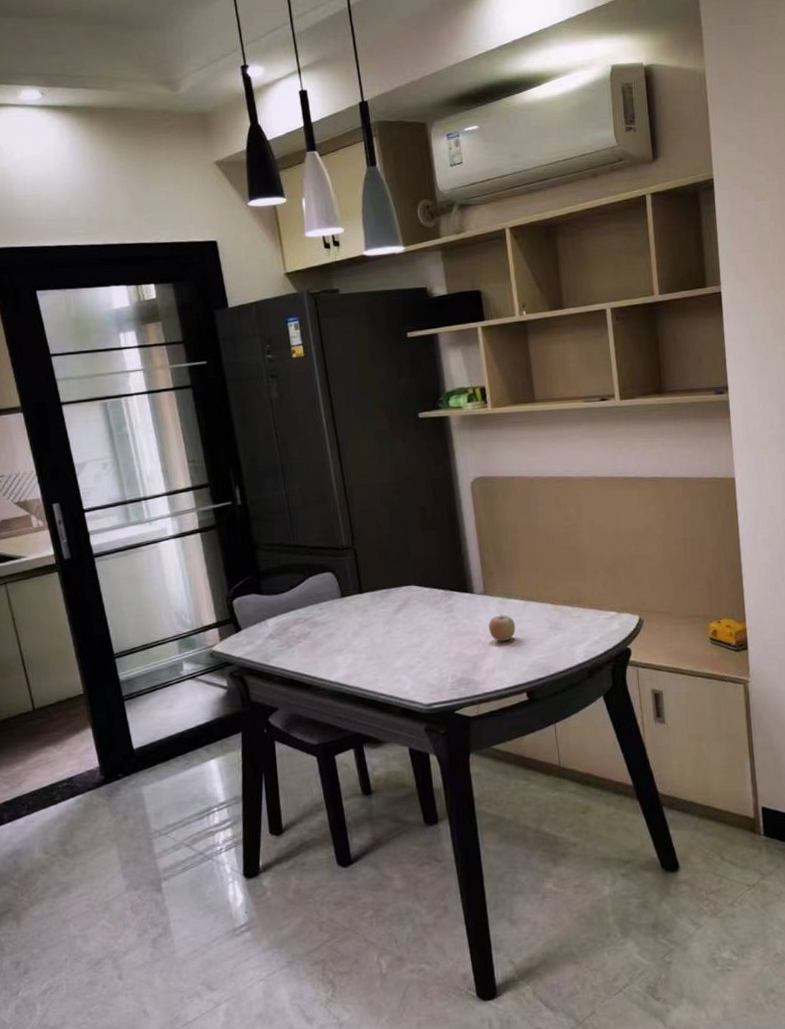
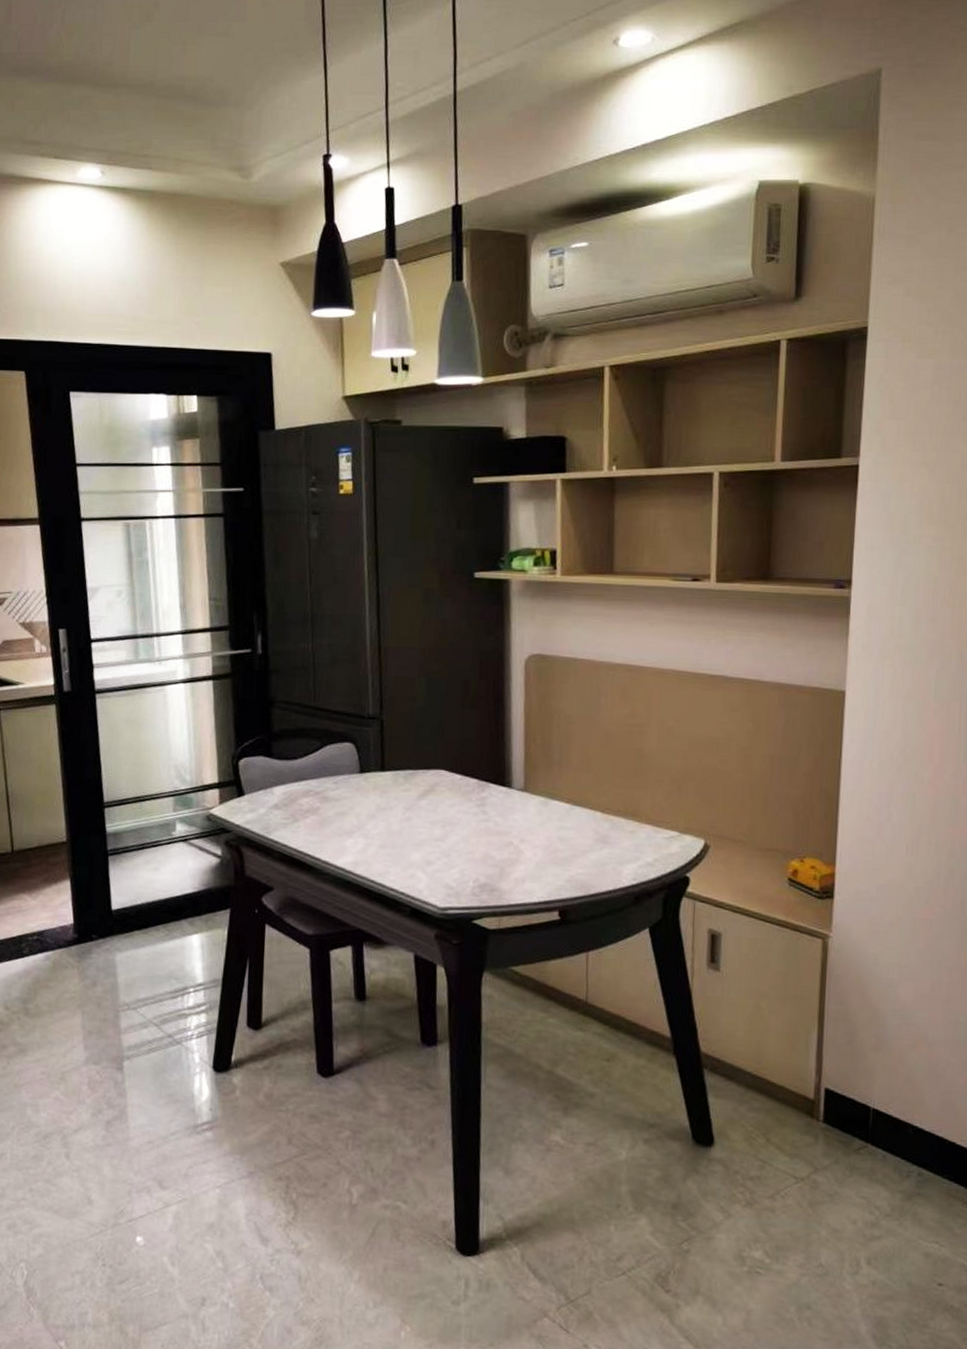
fruit: present [488,614,516,642] -> none [523,816,556,849]

